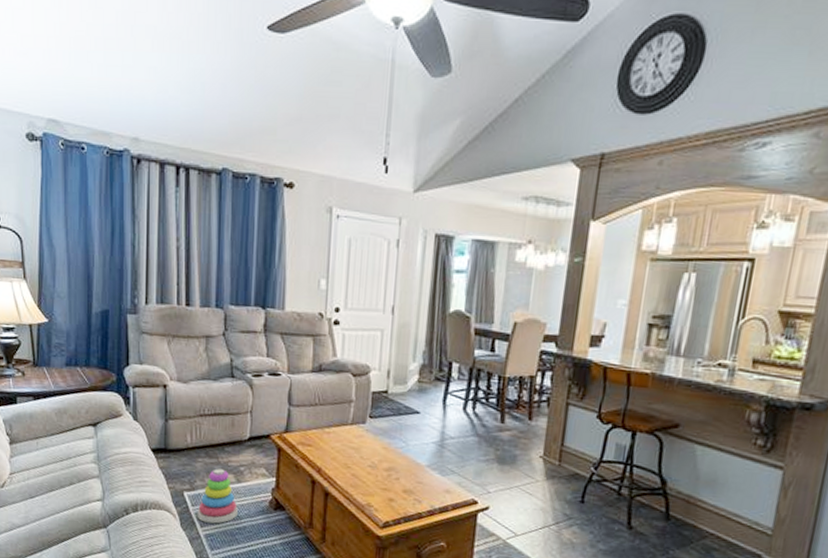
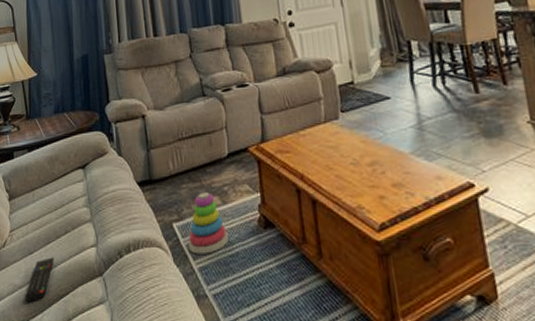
remote control: none [23,504,57,541] -> present [25,257,54,301]

